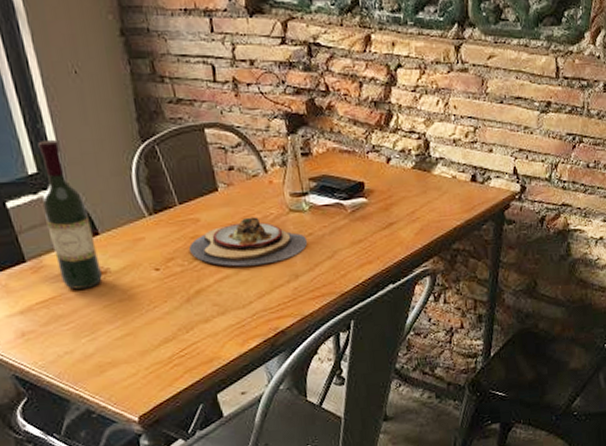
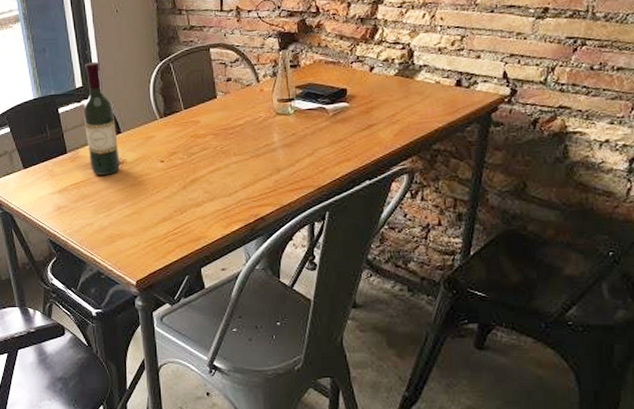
plate: present [188,217,308,267] -> none [188,119,291,161]

